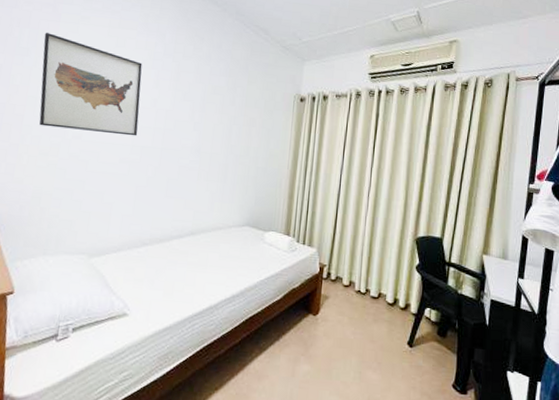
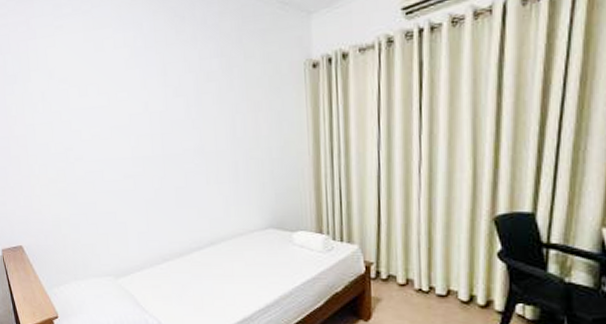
wall art: present [39,33,143,136] -> none [25,53,136,154]

